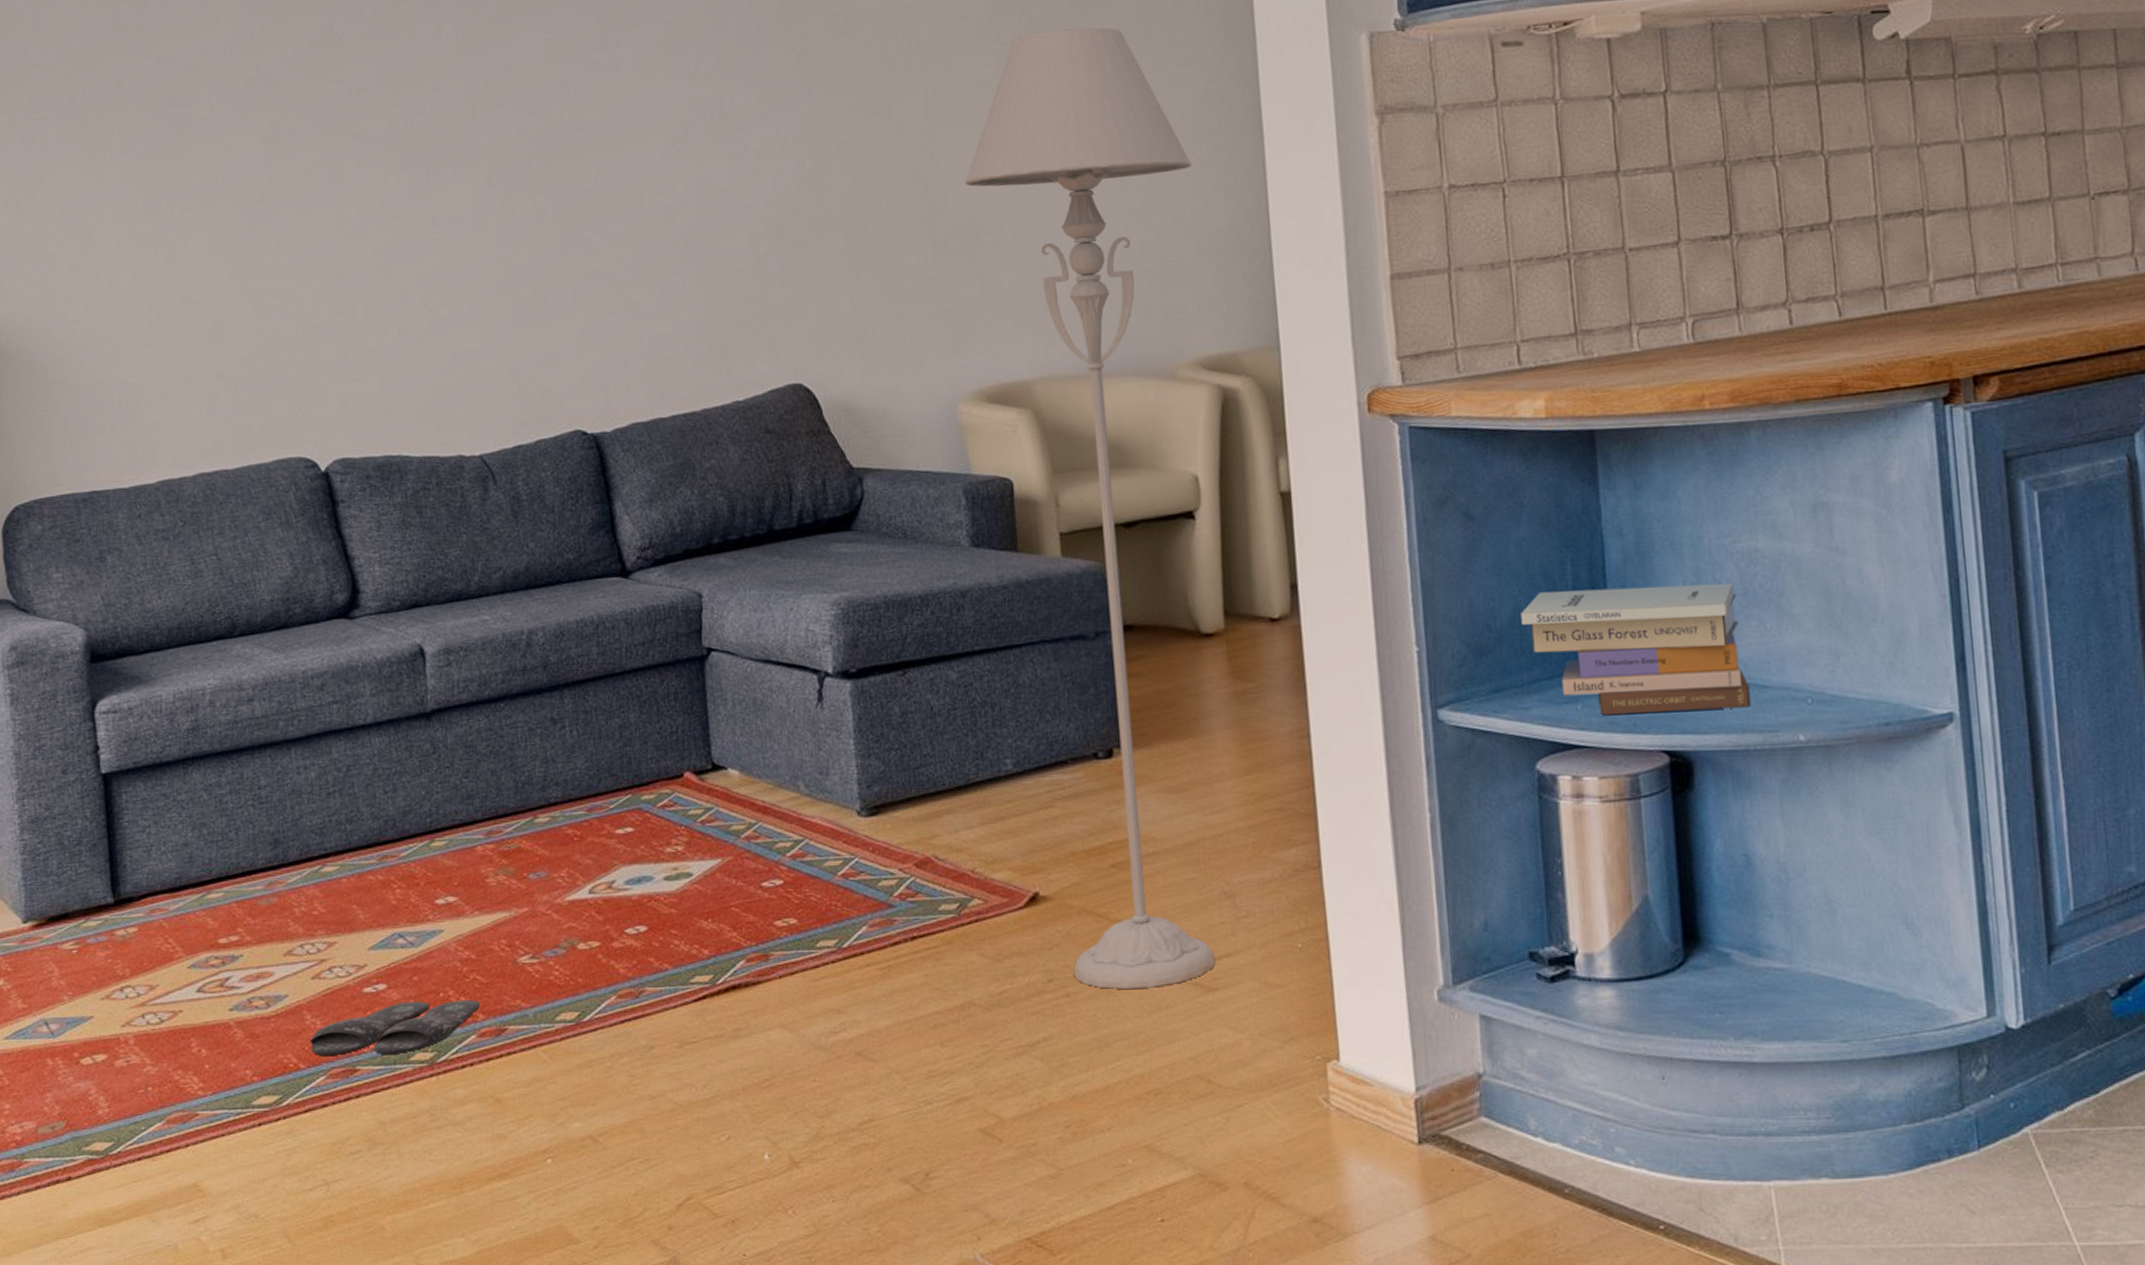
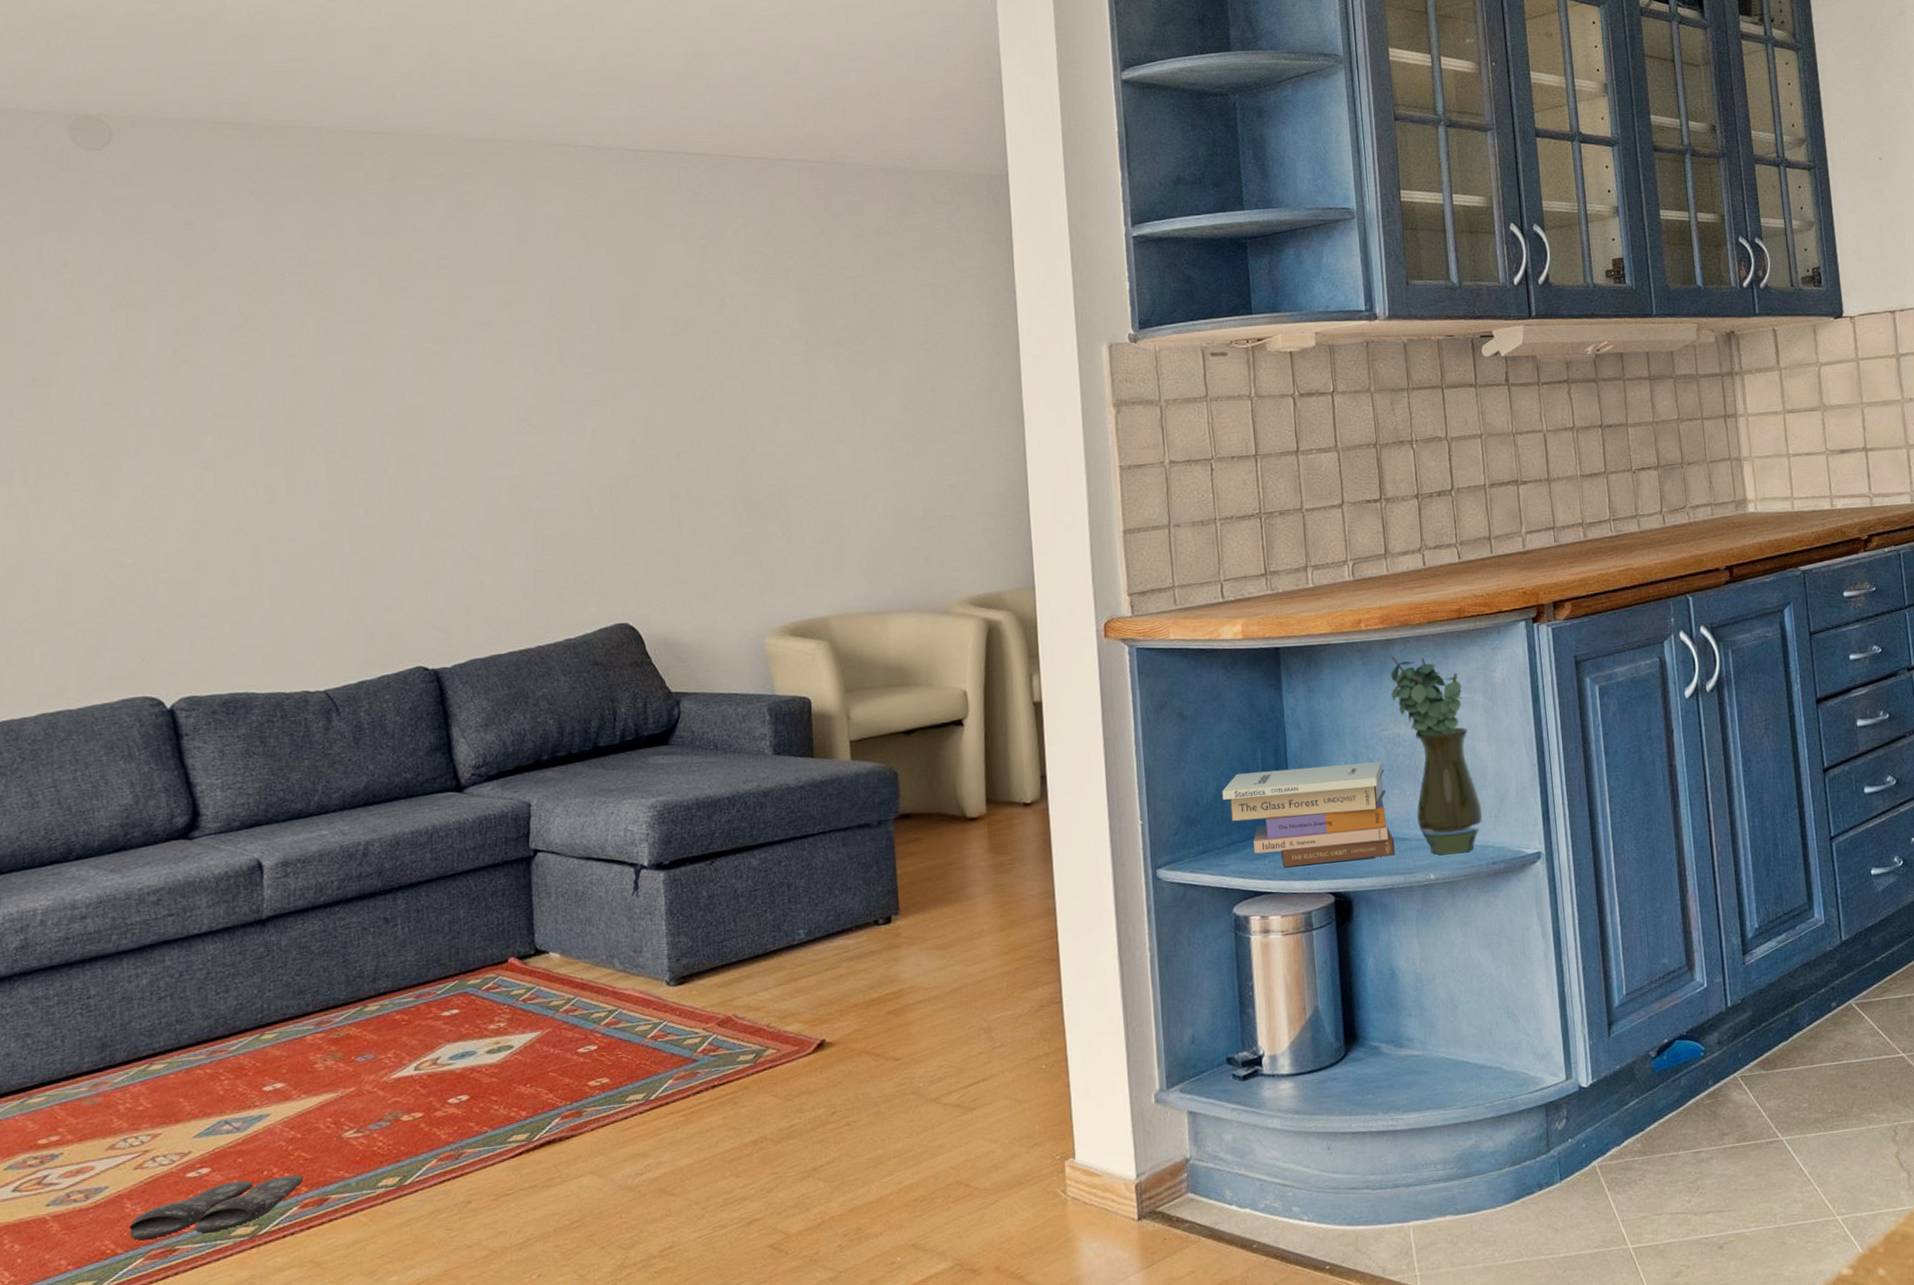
floor lamp: present [964,27,1216,990] -> none [775,335,975,1116]
vase: none [1745,444,1872,710] -> present [1391,656,1483,855]

